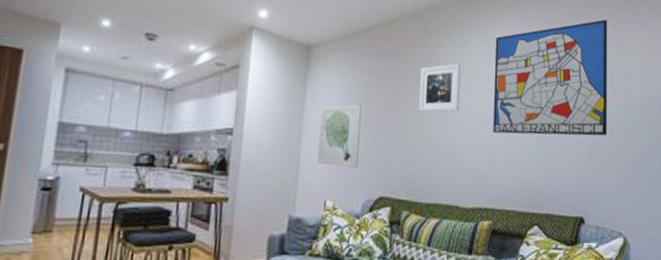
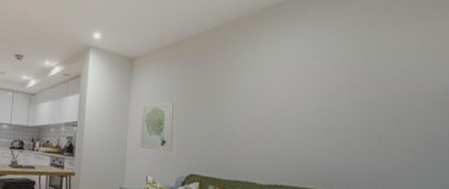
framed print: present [418,63,462,112] -> none [220,67,257,107]
wall art: present [492,19,608,136] -> none [285,23,394,125]

